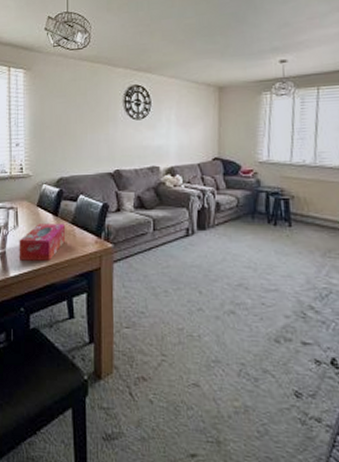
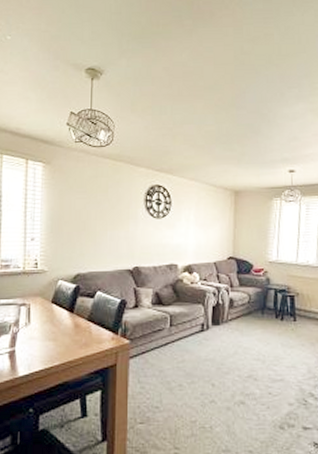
tissue box: present [19,223,66,261] -> none [29,320,82,359]

